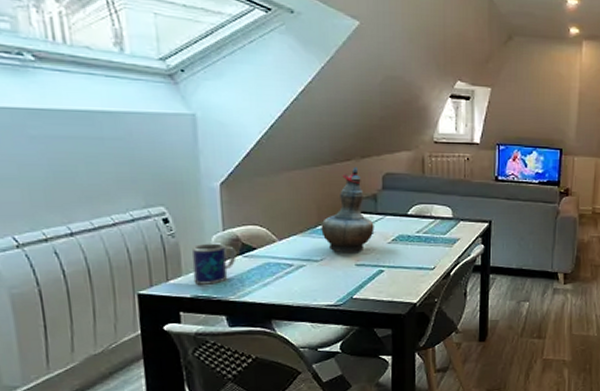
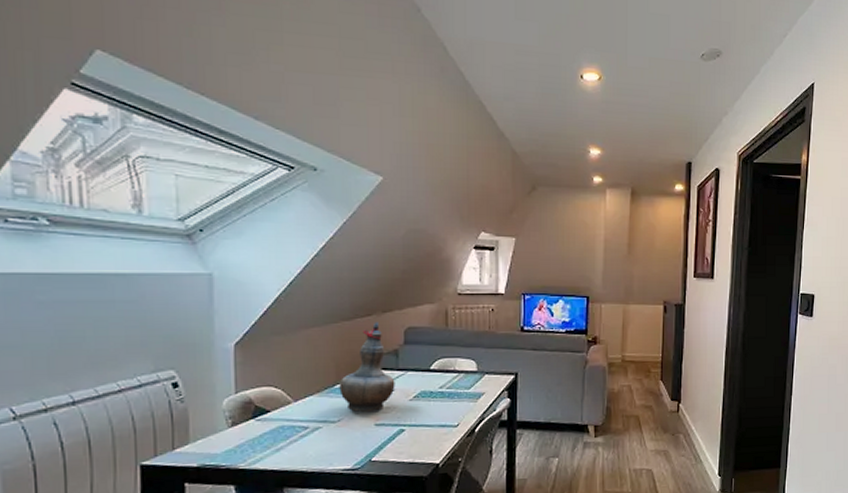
mug: present [191,243,237,285] -> none [200,406,249,452]

